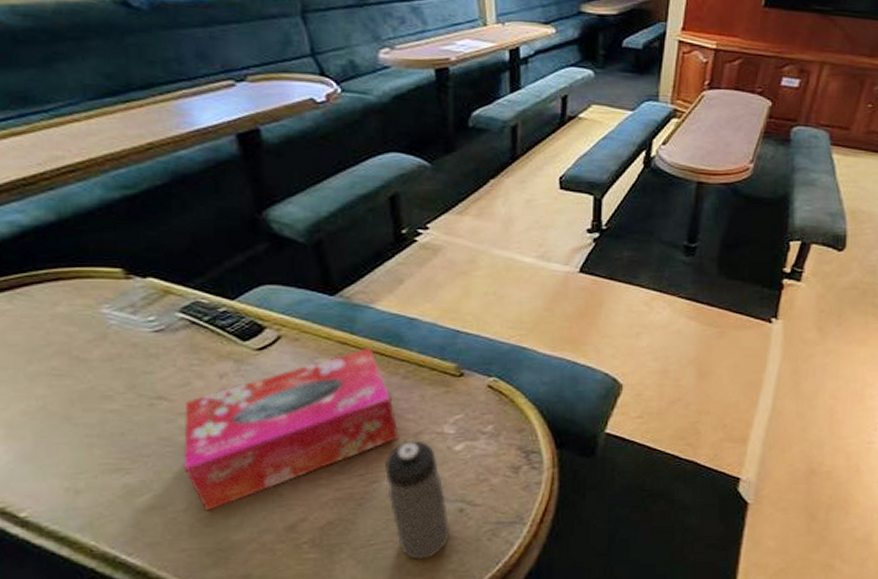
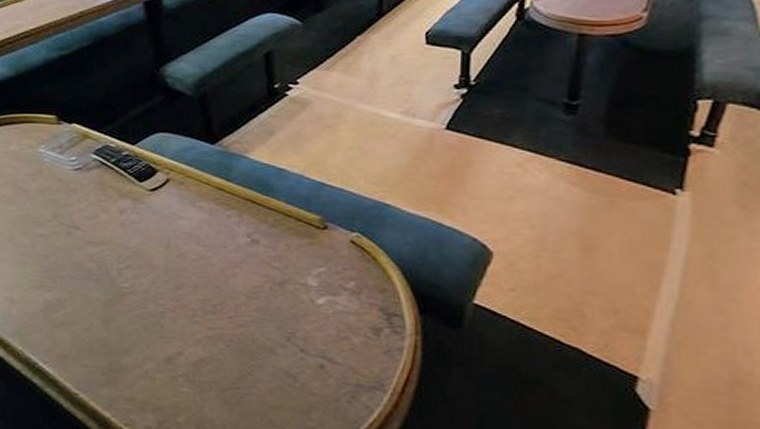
tissue box: present [183,348,399,511] -> none [89,195,266,333]
water bottle: present [384,440,449,560] -> none [251,288,310,412]

